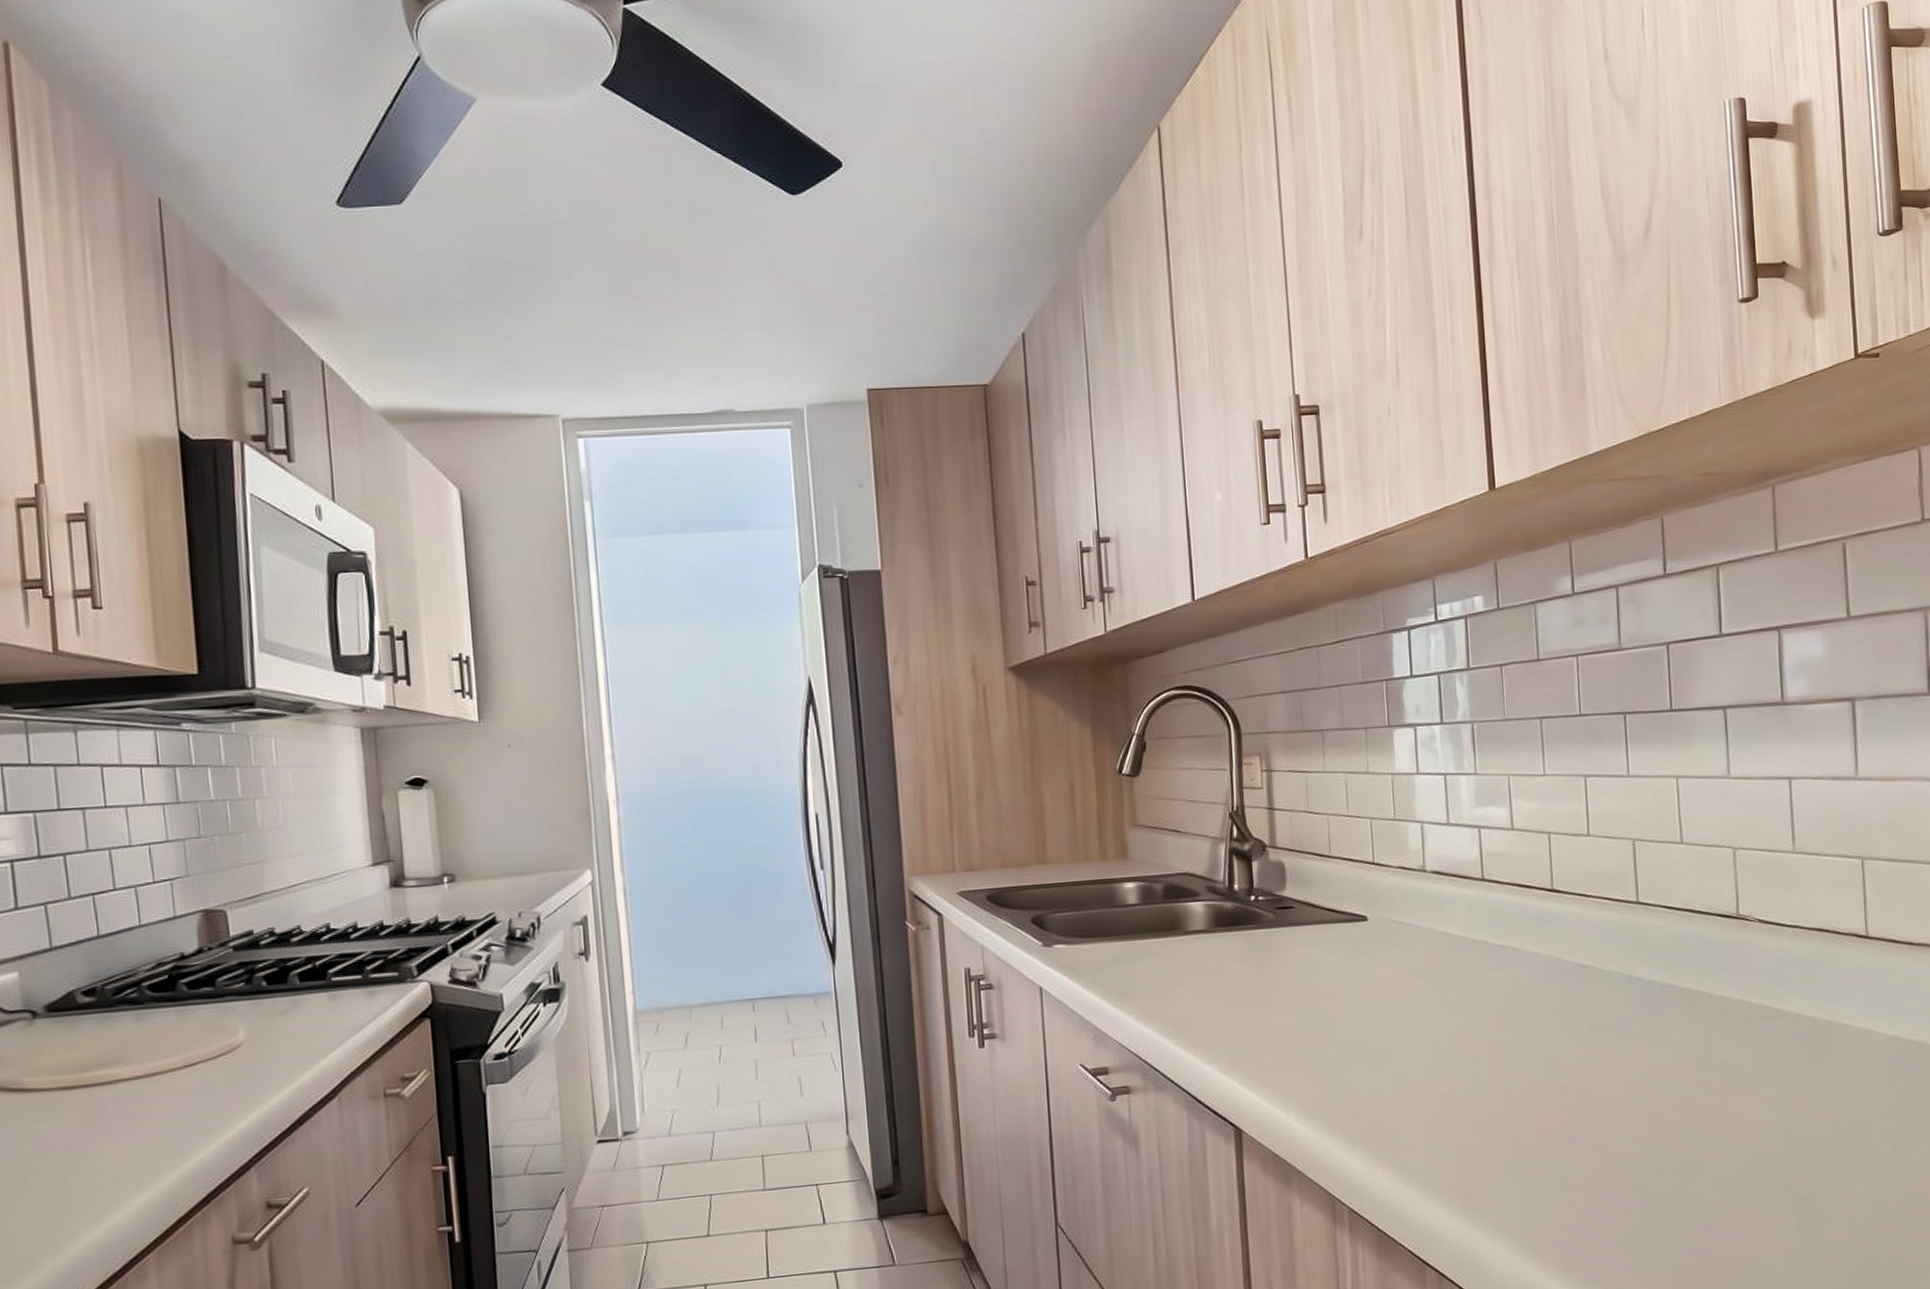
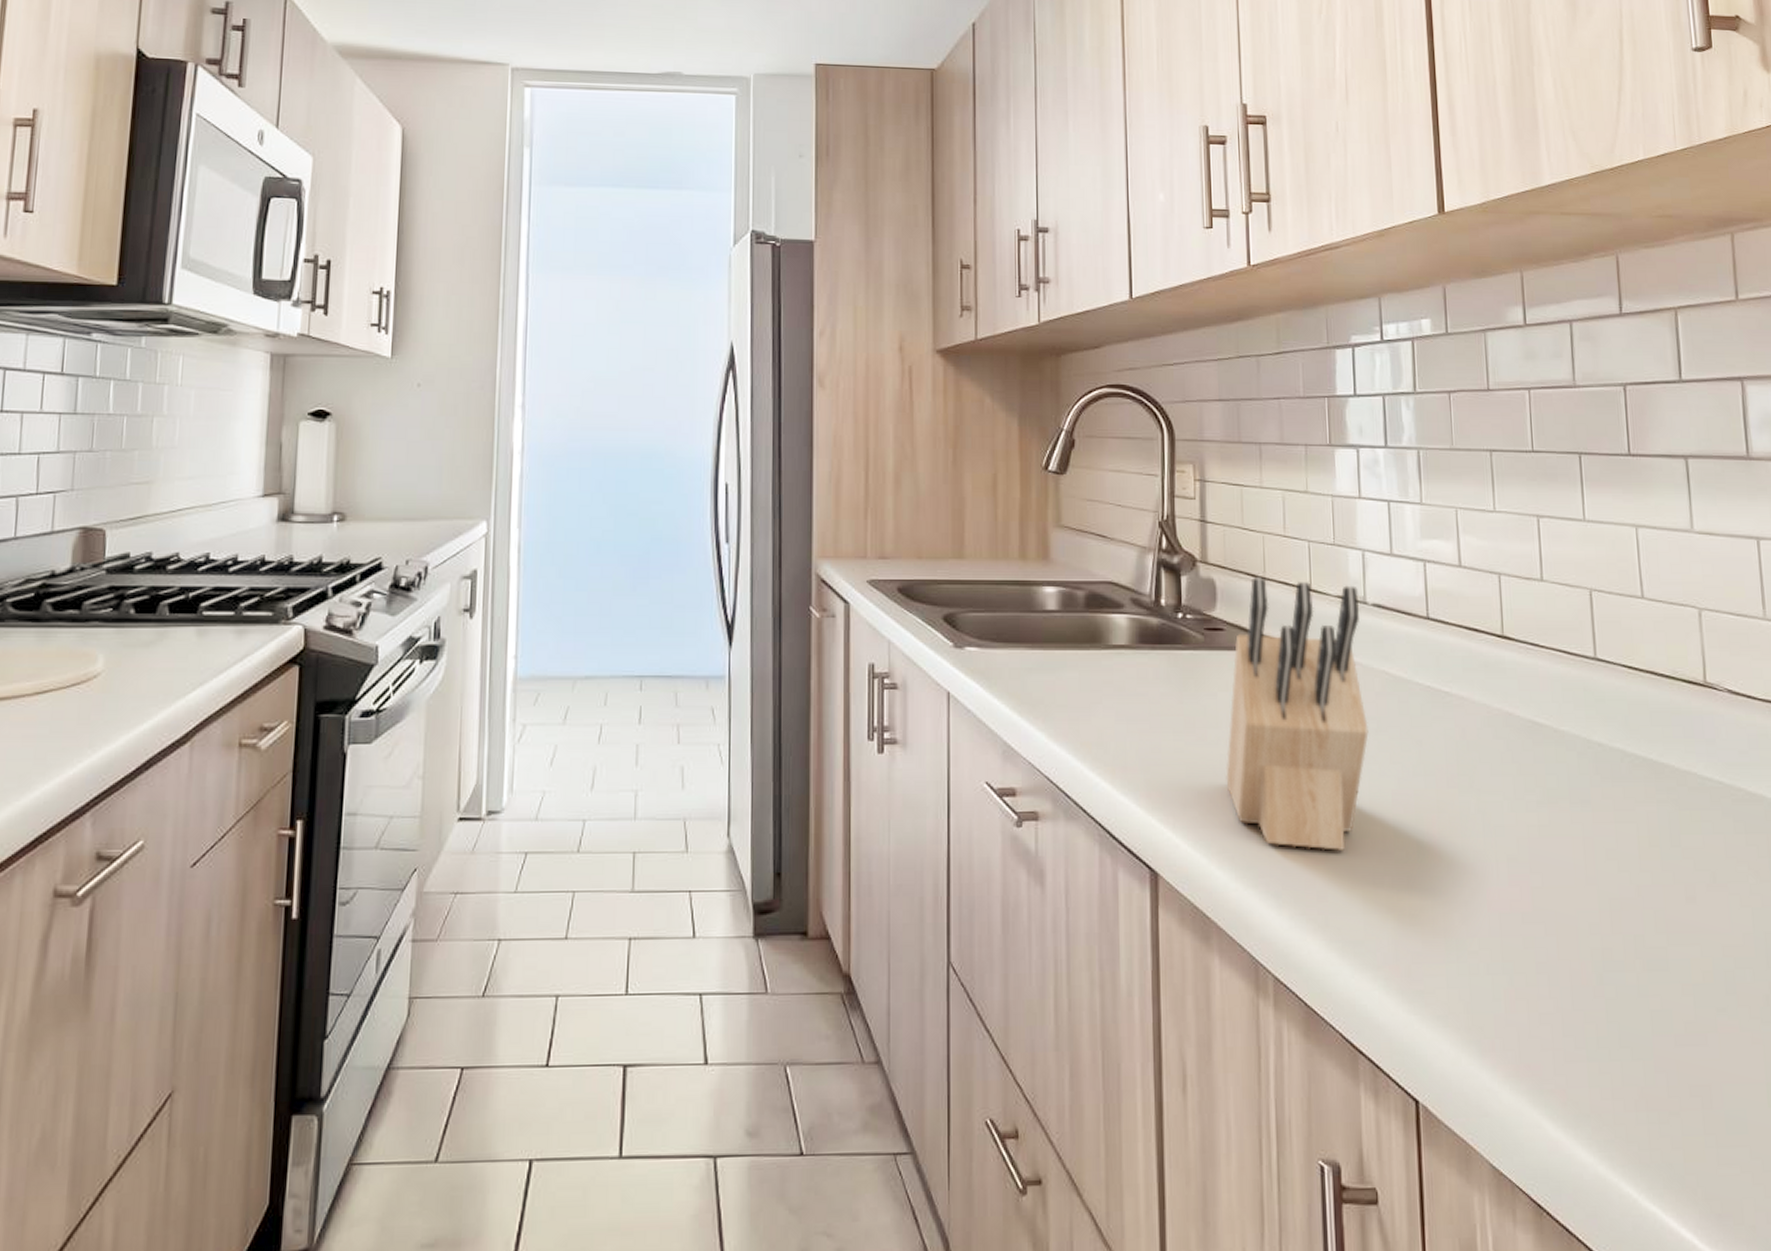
knife block: none [1299,855,1430,1096] -> present [1225,576,1369,851]

